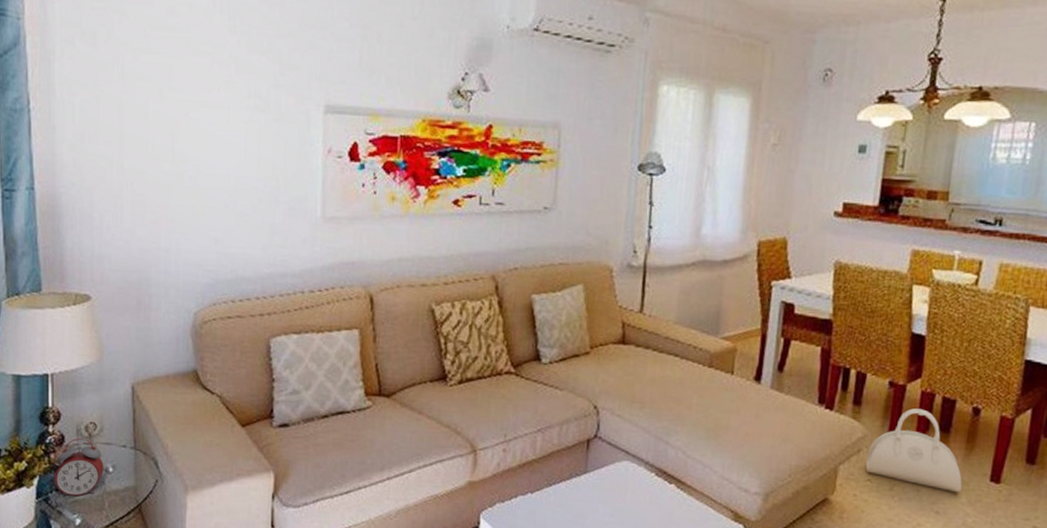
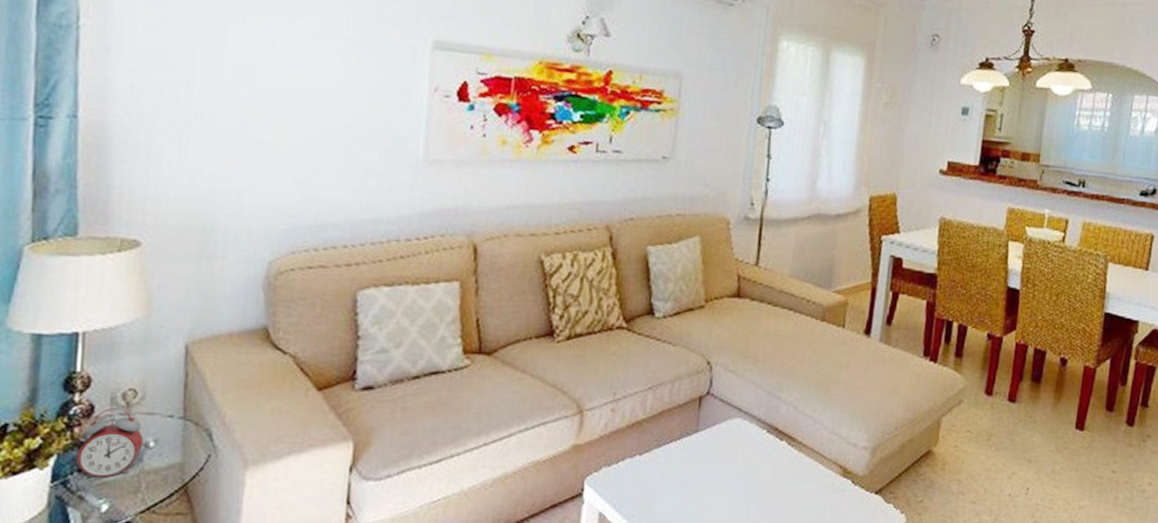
handbag: present [866,408,962,493] -> none [966,360,1051,441]

